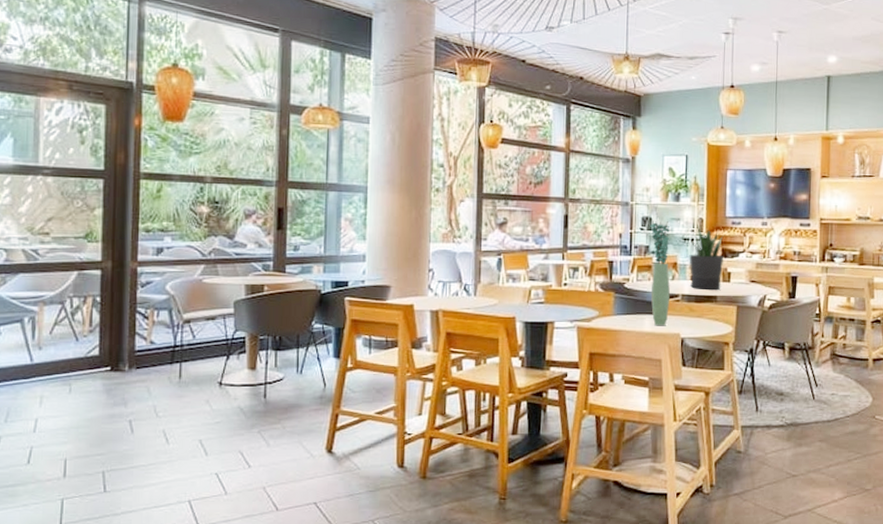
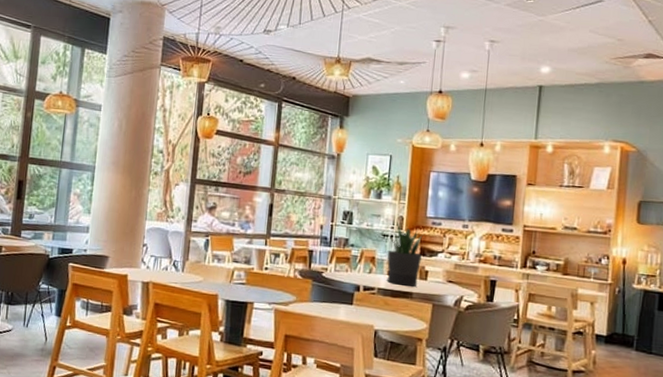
vase: present [650,218,670,326] -> none [347,213,370,317]

